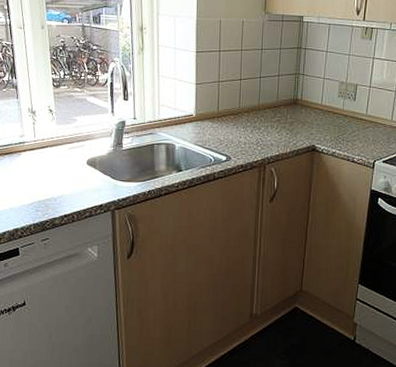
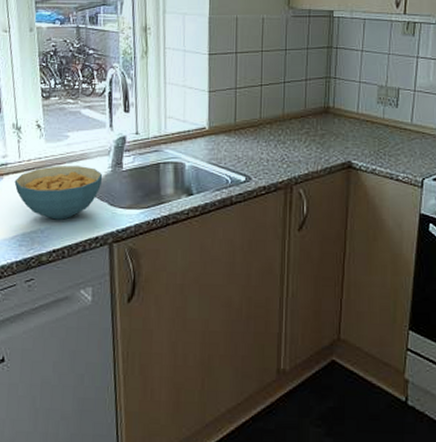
cereal bowl: none [31,145,106,190] -> present [14,166,103,220]

